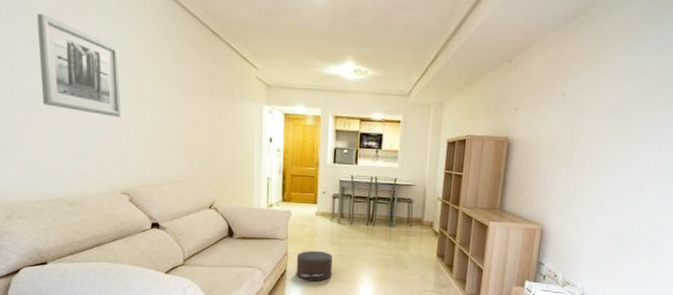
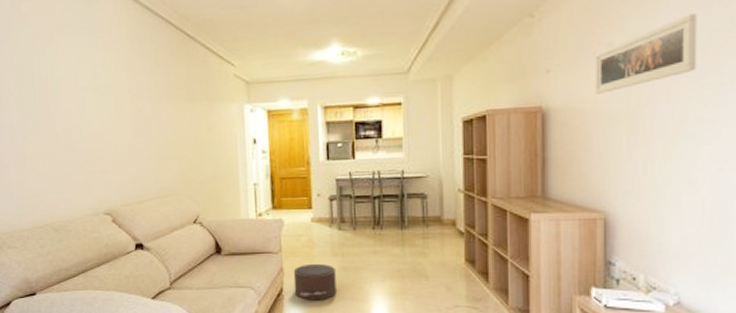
wall art: present [37,13,121,117] -> none [21,41,101,135]
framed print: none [547,78,627,133] -> present [594,13,697,94]

